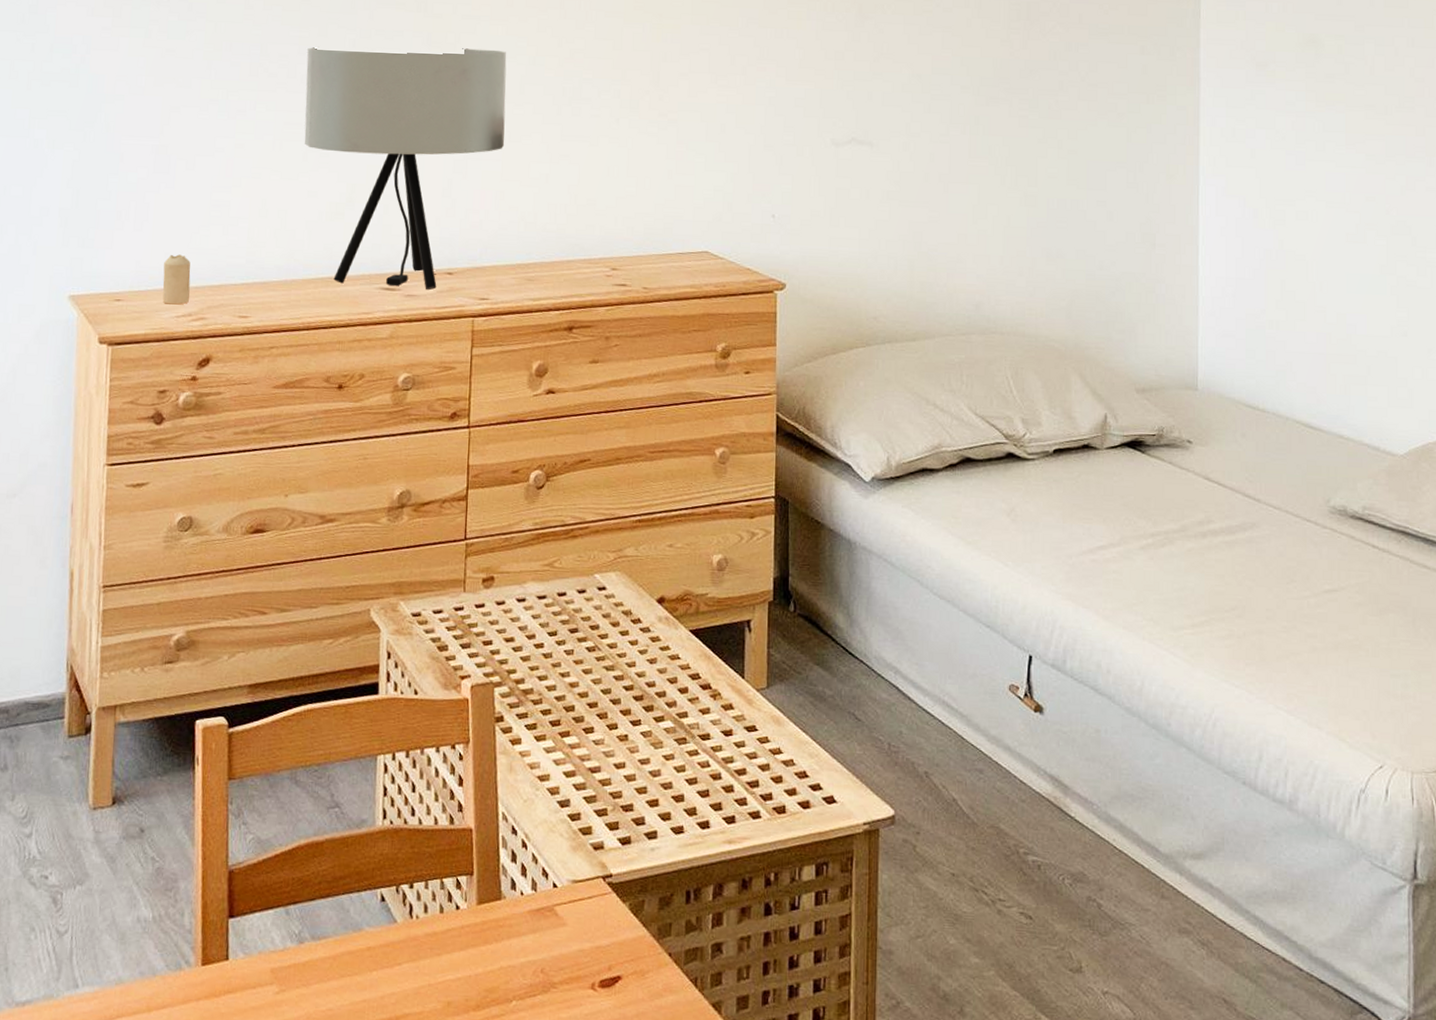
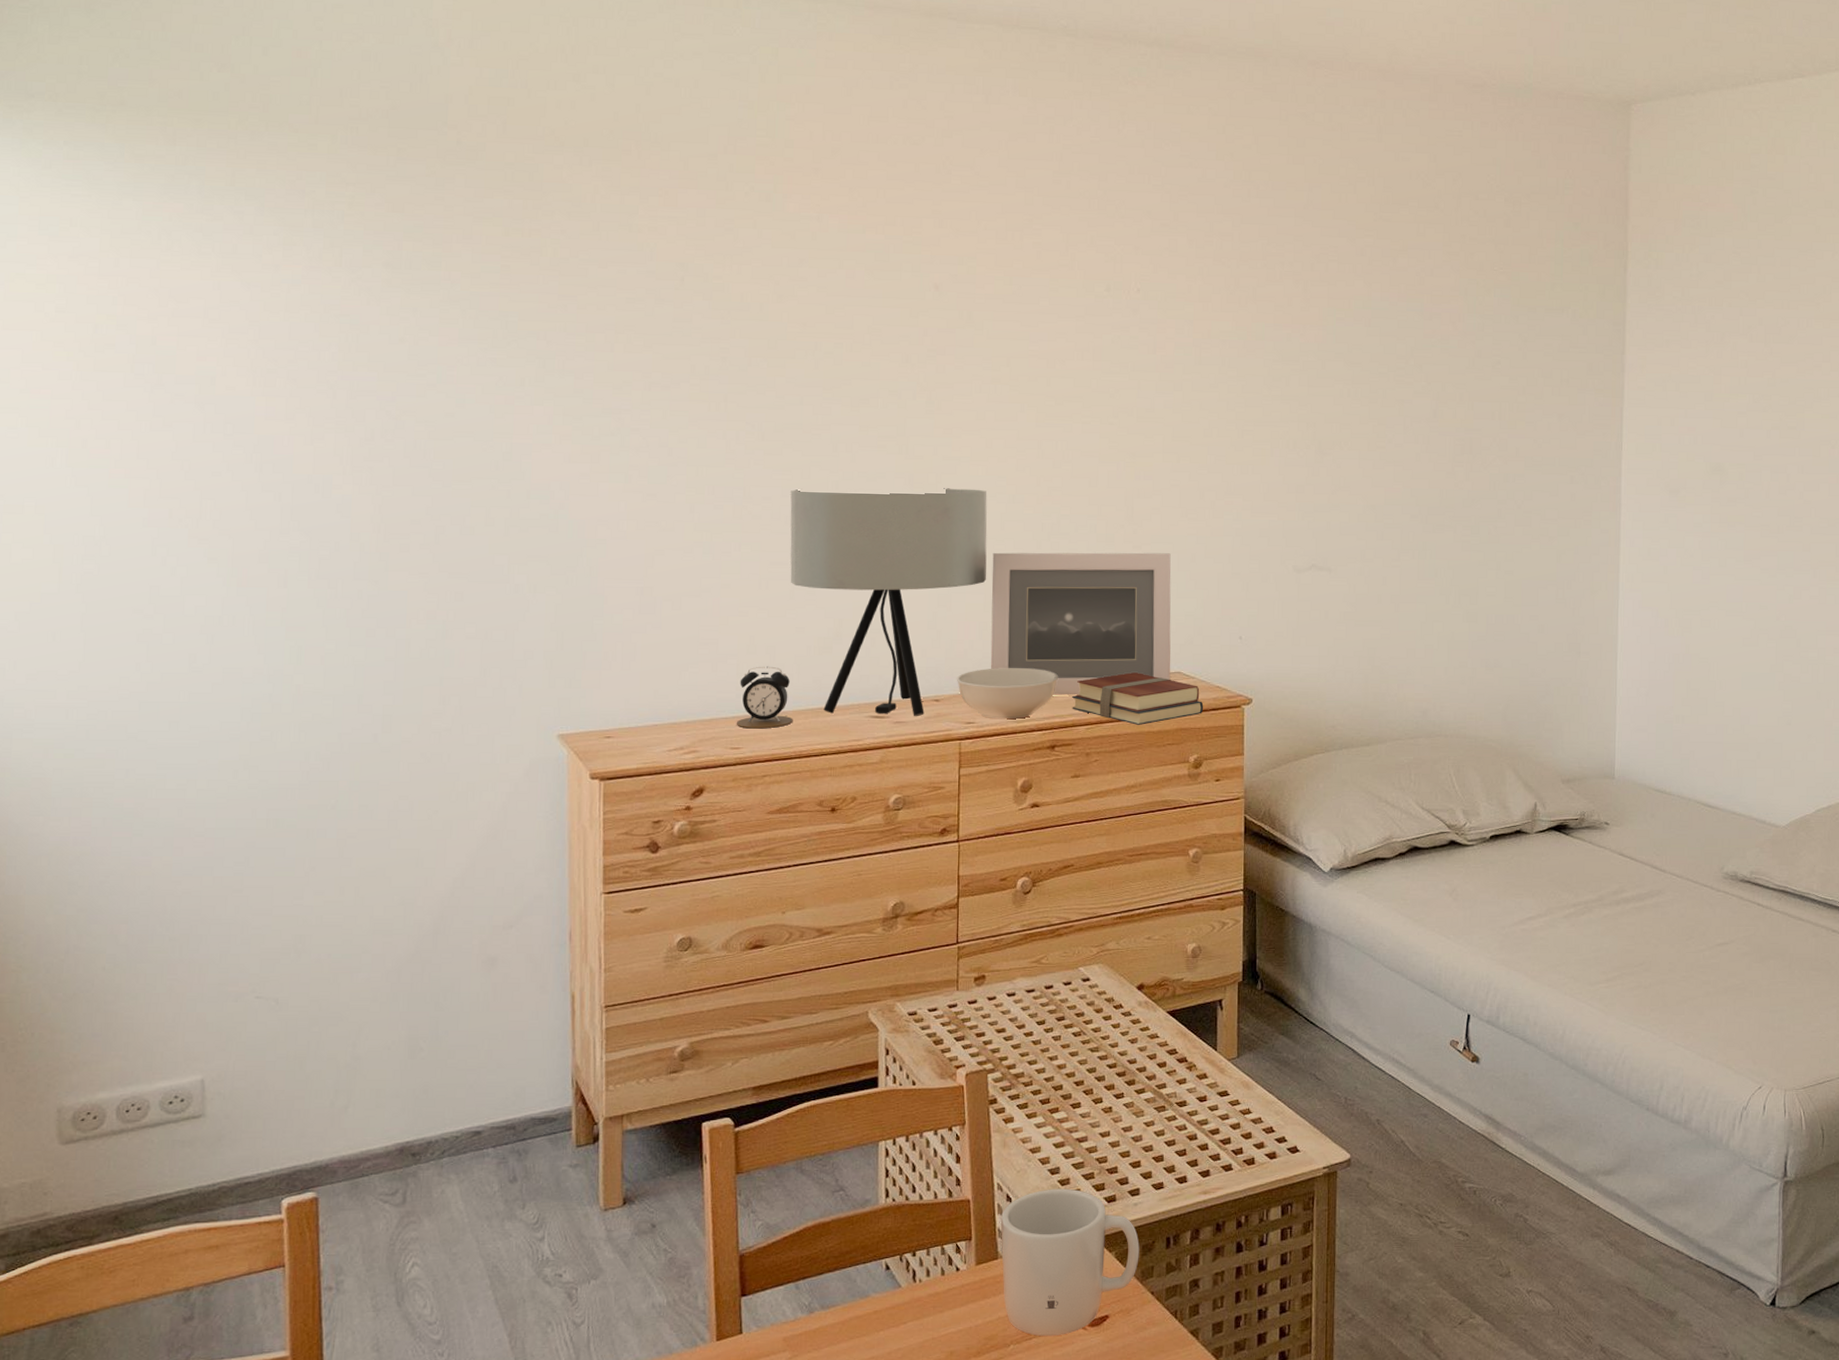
candle: present [162,254,191,305] -> none [653,691,681,739]
alarm clock: none [245,231,303,297] -> present [736,666,793,729]
bowl: none [470,240,578,297] -> present [956,667,1059,720]
mug: none [505,823,656,996] -> present [1000,1188,1140,1337]
picture frame: none [506,117,699,273] -> present [990,552,1171,695]
books: none [591,250,733,309] -> present [1072,672,1204,726]

